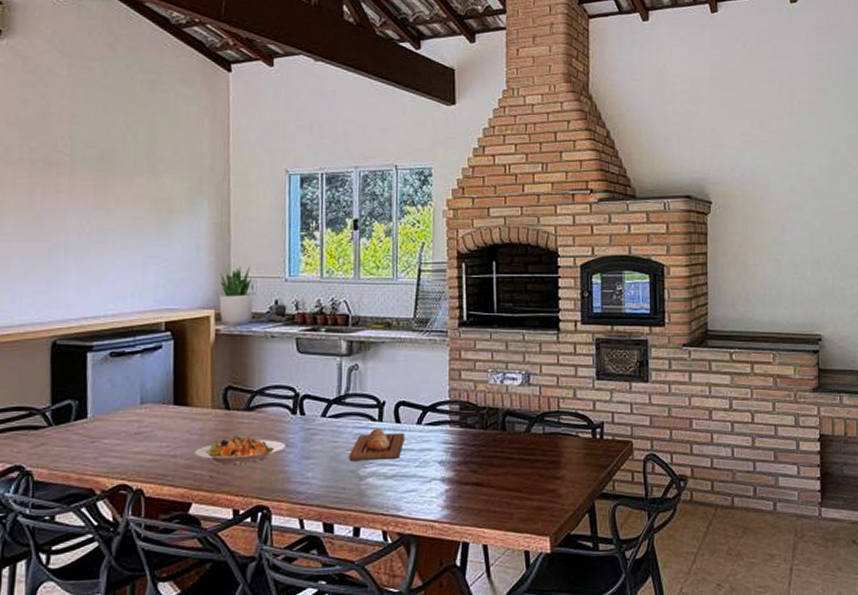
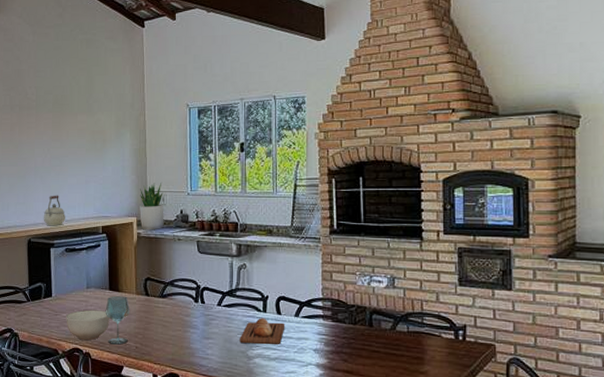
kettle: none [76,281,112,323] -> present [43,195,66,226]
bowl: none [108,432,174,474] -> present [66,310,110,341]
wine glass: none [167,411,204,476] -> present [105,296,131,345]
salad: present [195,435,286,465] -> none [125,316,191,339]

